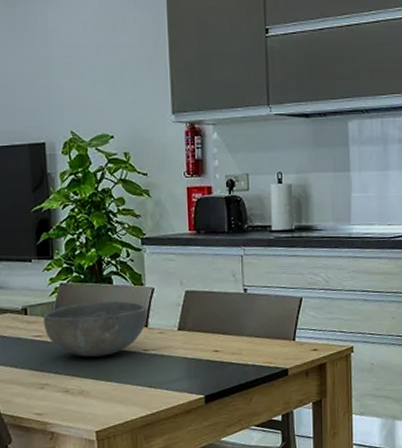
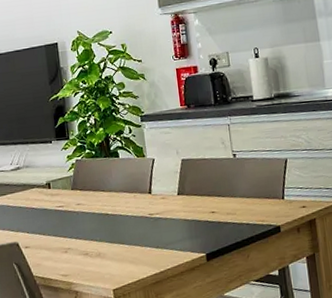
bowl: present [43,300,147,358] -> none [63,172,150,223]

